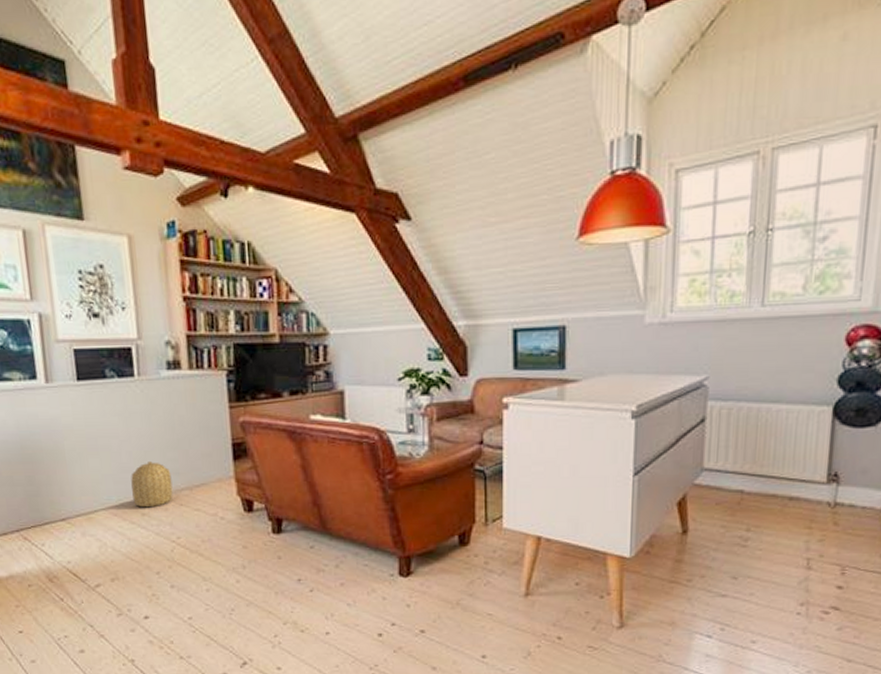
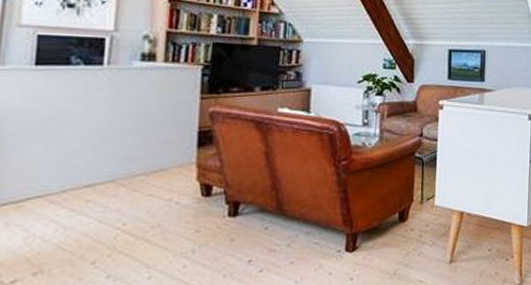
basket: present [131,462,173,508] -> none [78,147,128,194]

